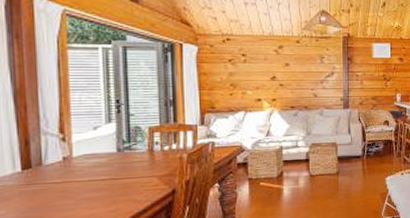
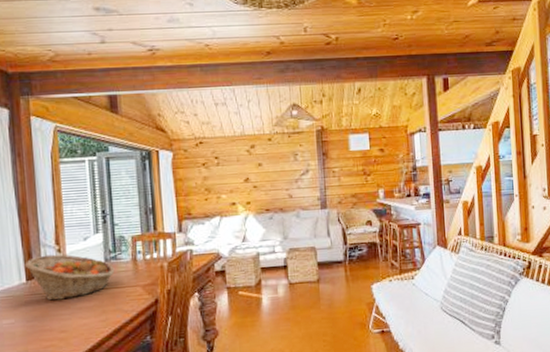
fruit basket: none [20,143,128,191] -> present [24,254,115,301]

